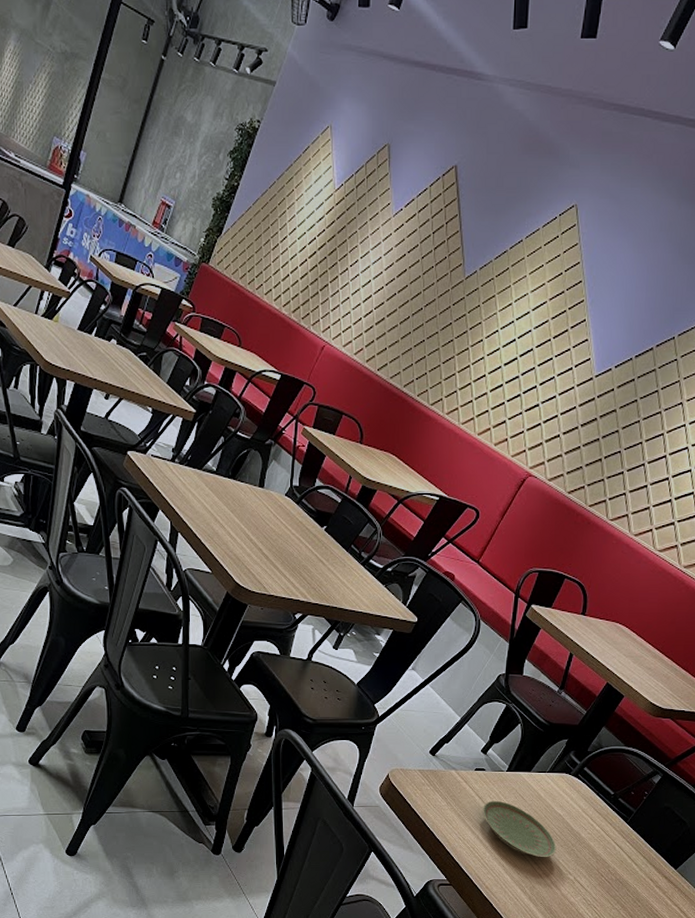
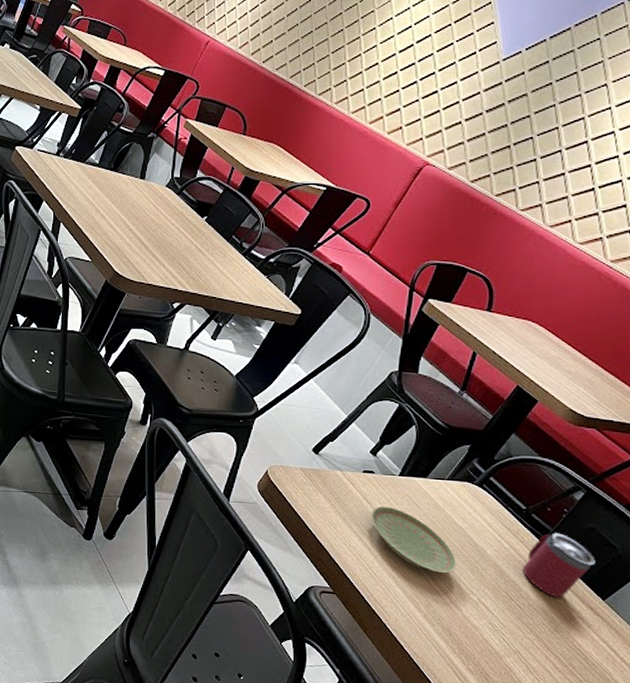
beverage cup: none [611,813,670,871] -> present [522,532,595,598]

